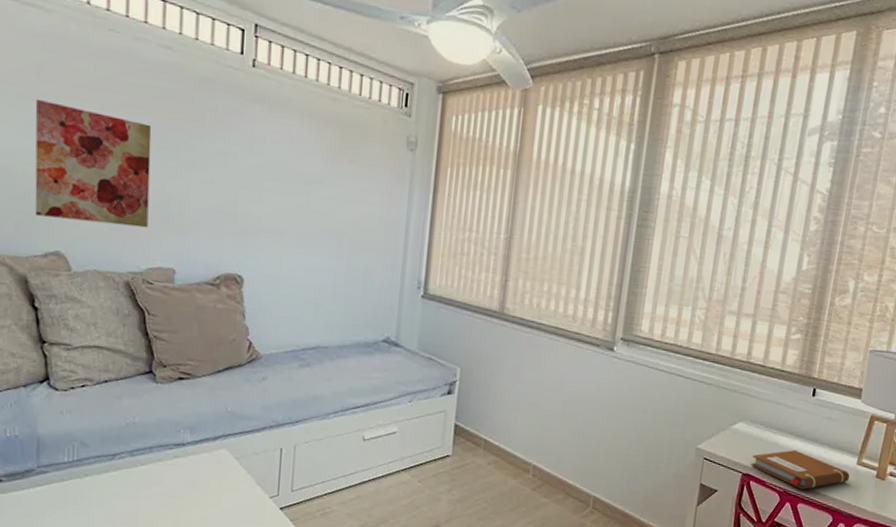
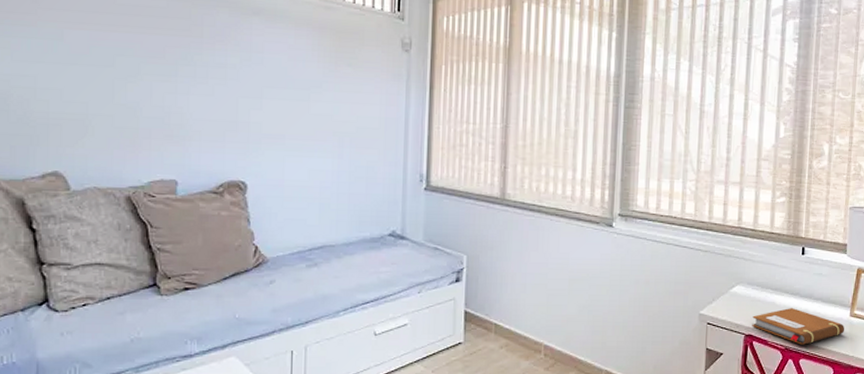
wall art: present [34,98,152,228] -> none [31,24,150,142]

